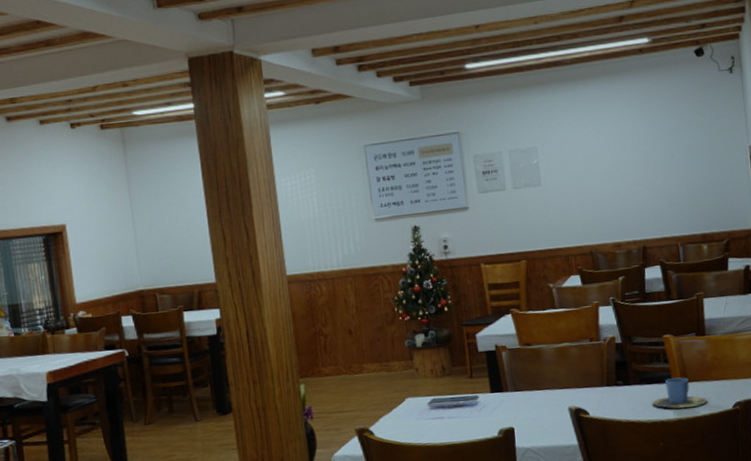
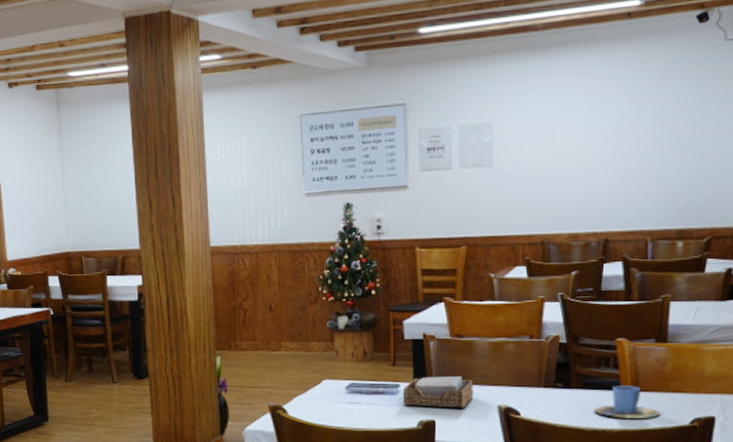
napkin holder: none [481,382,547,416] -> present [402,375,474,408]

